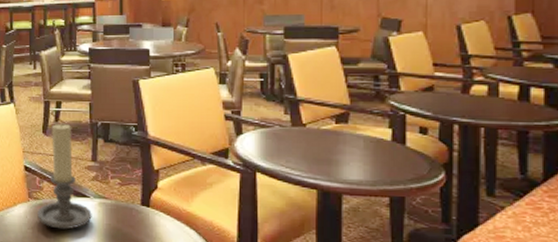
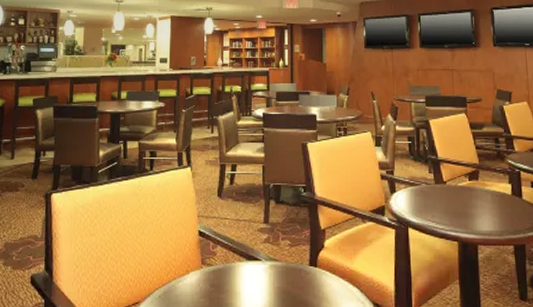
candle holder: present [37,123,92,230] -> none [210,186,263,296]

